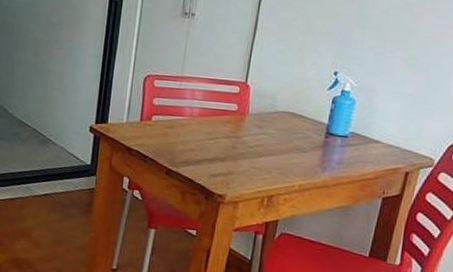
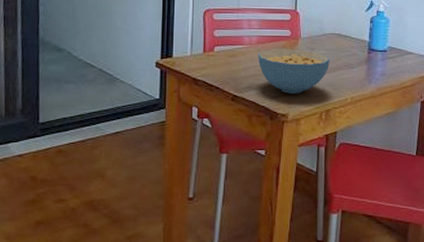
cereal bowl: none [198,123,279,175] -> present [257,49,330,94]

